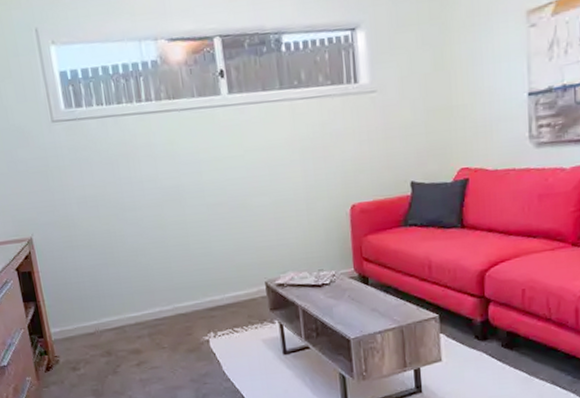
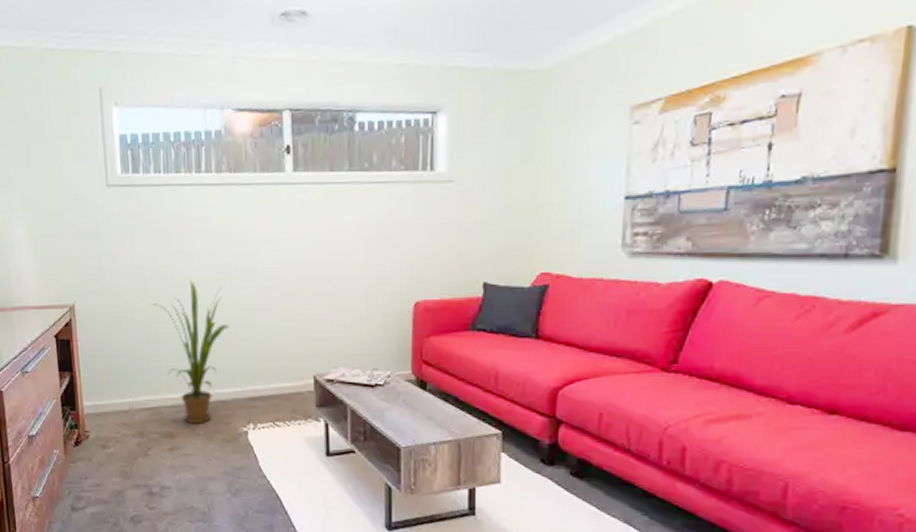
house plant: none [108,204,183,339] -> present [153,280,230,424]

